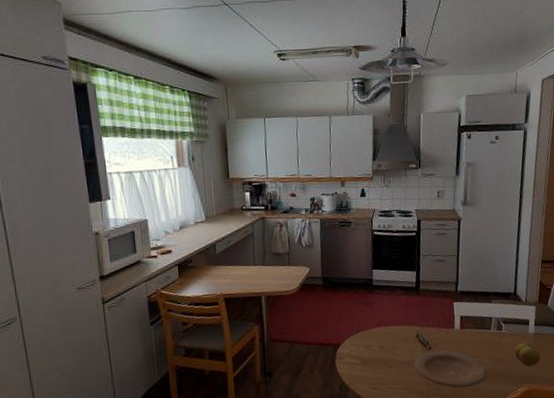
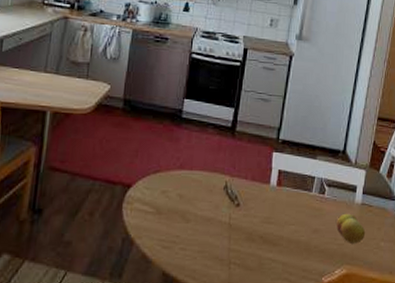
plate: present [414,350,487,388] -> none [217,209,301,261]

